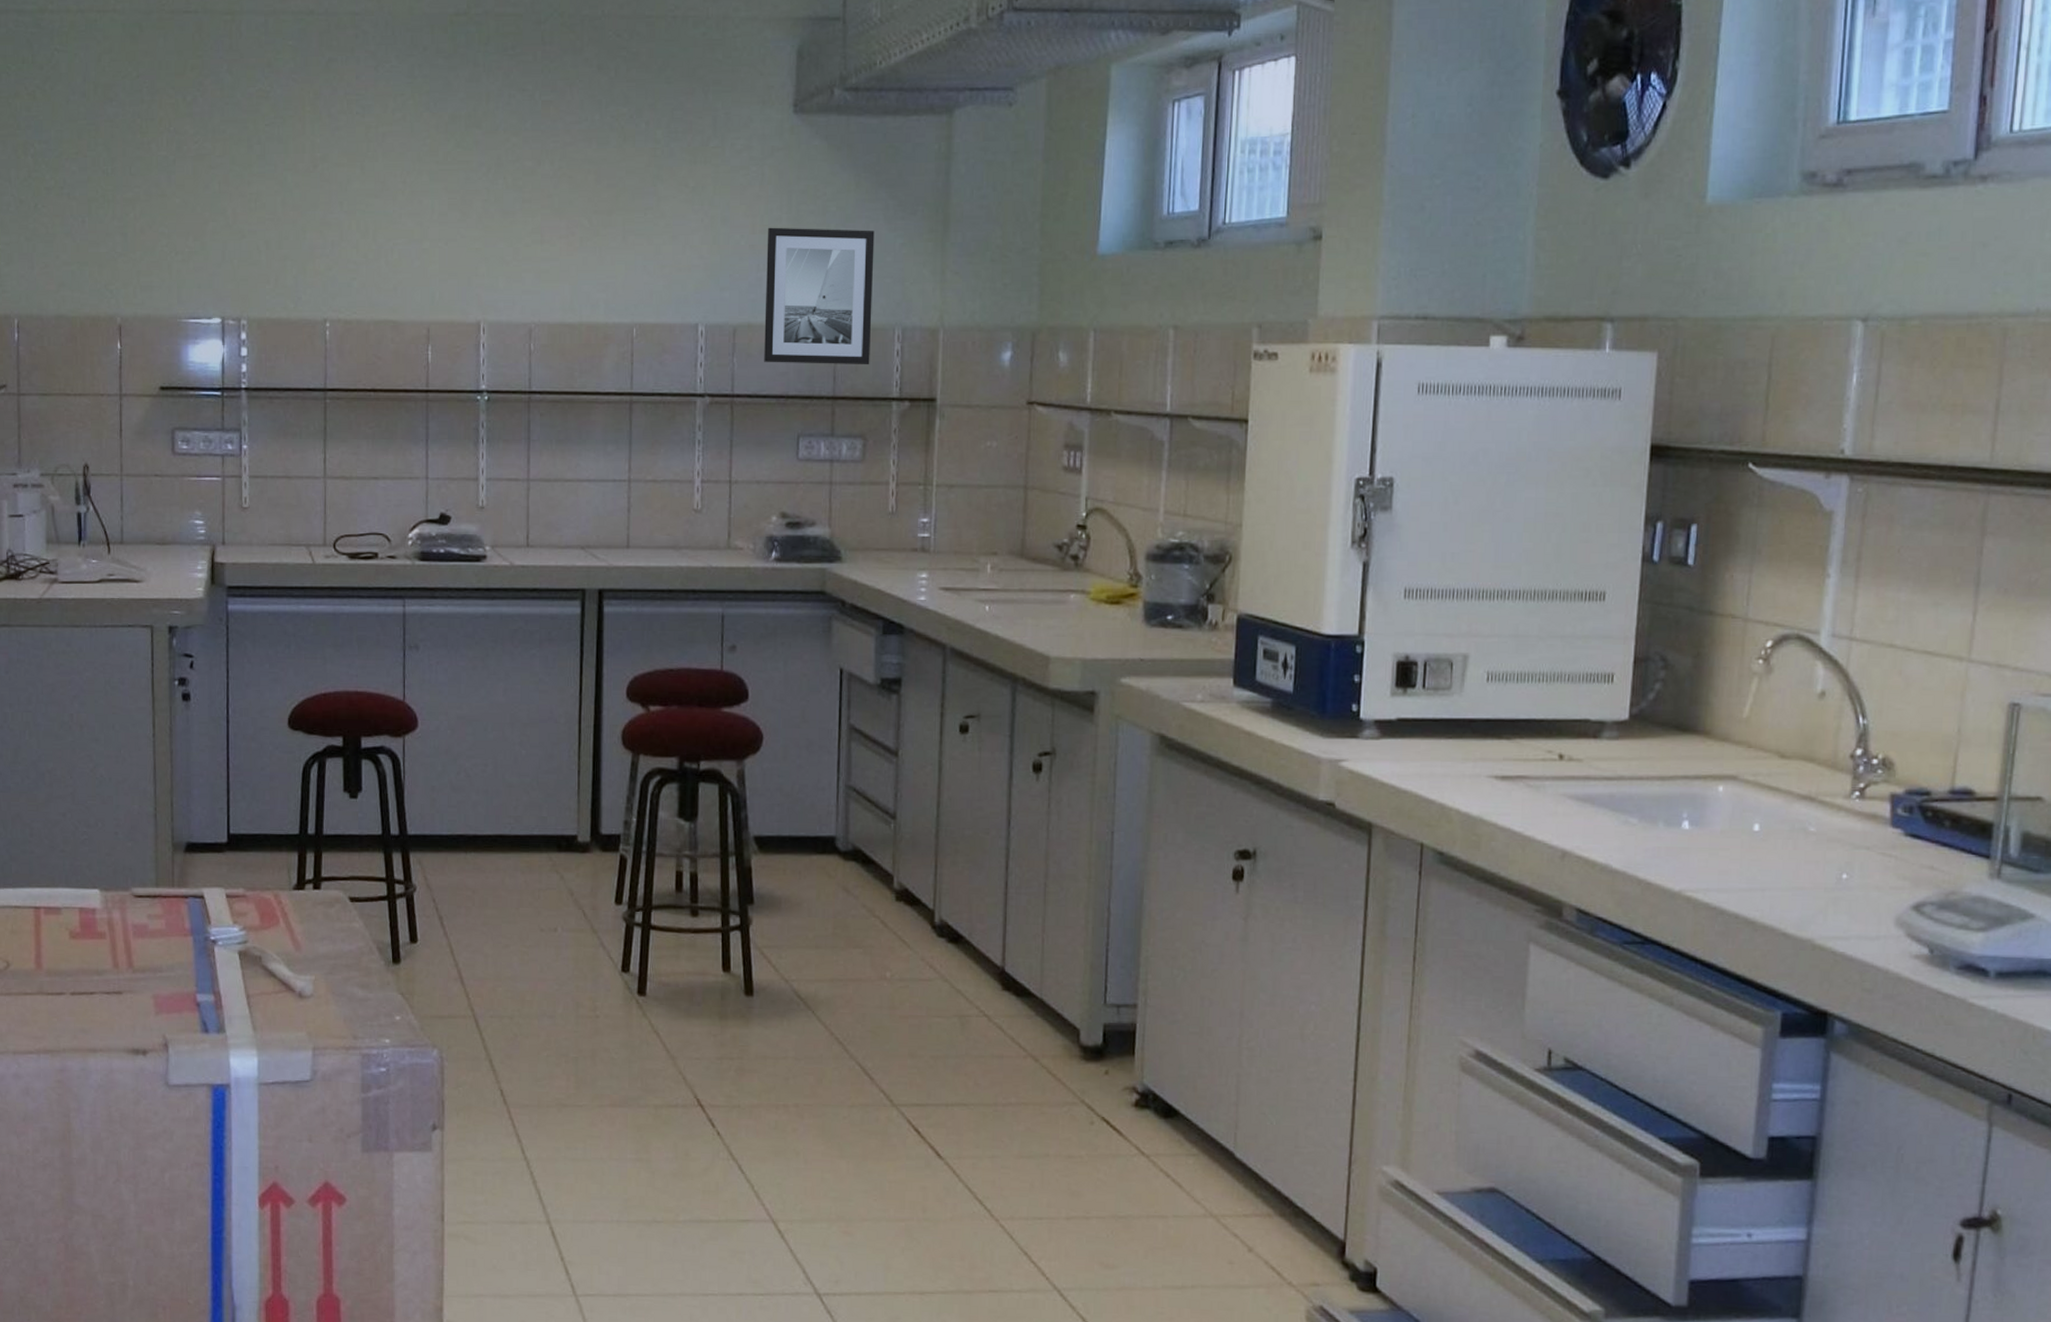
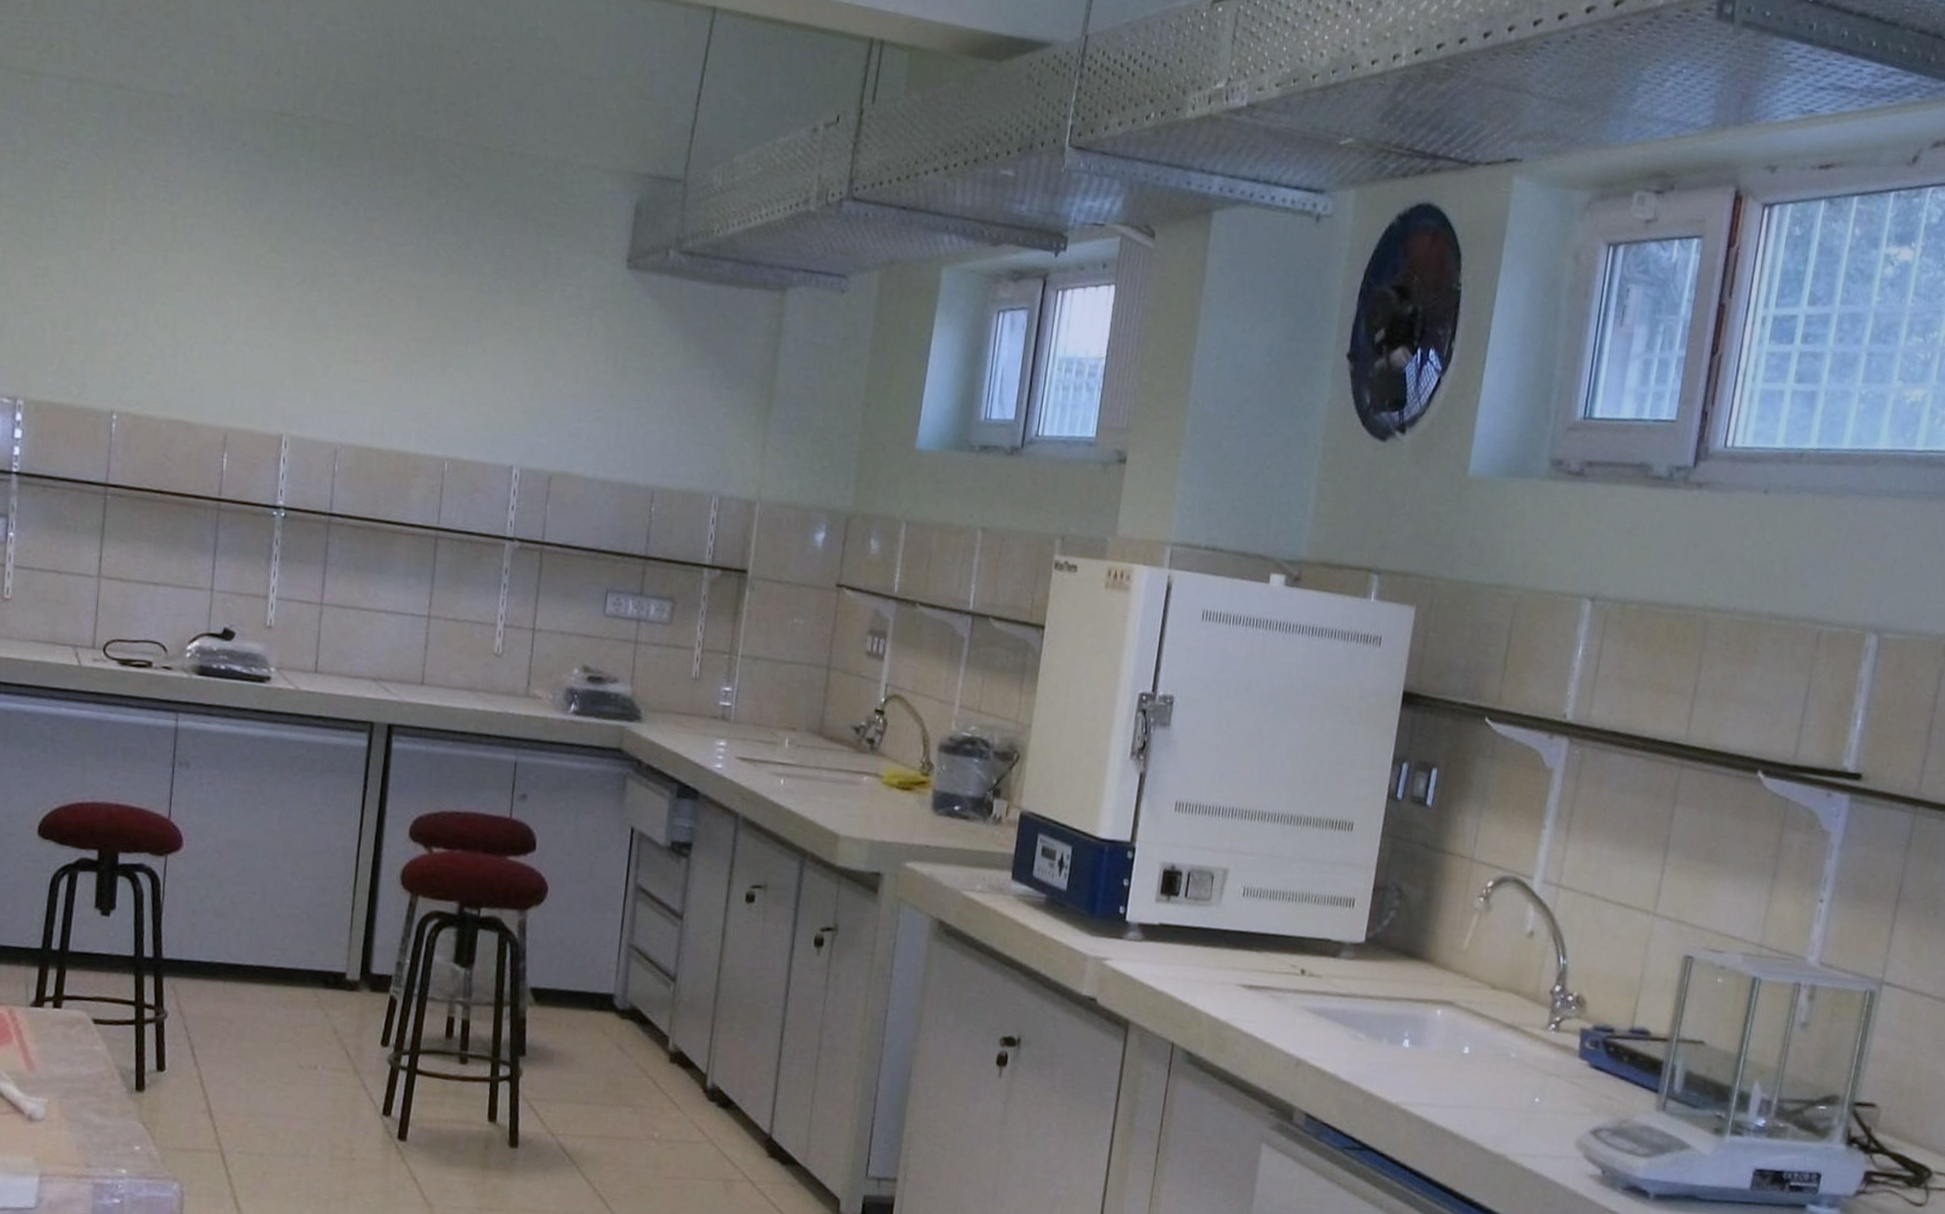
wall art: present [764,227,875,365] -> none [578,379,699,530]

